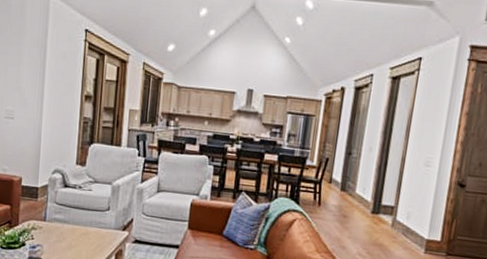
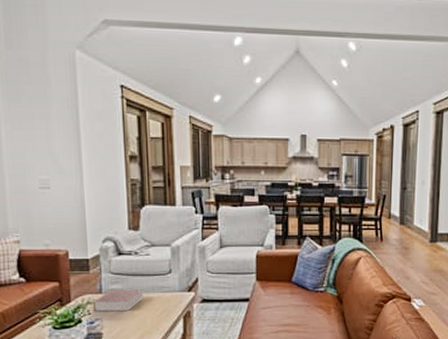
book: none [36,219,82,241] -> present [92,289,144,311]

